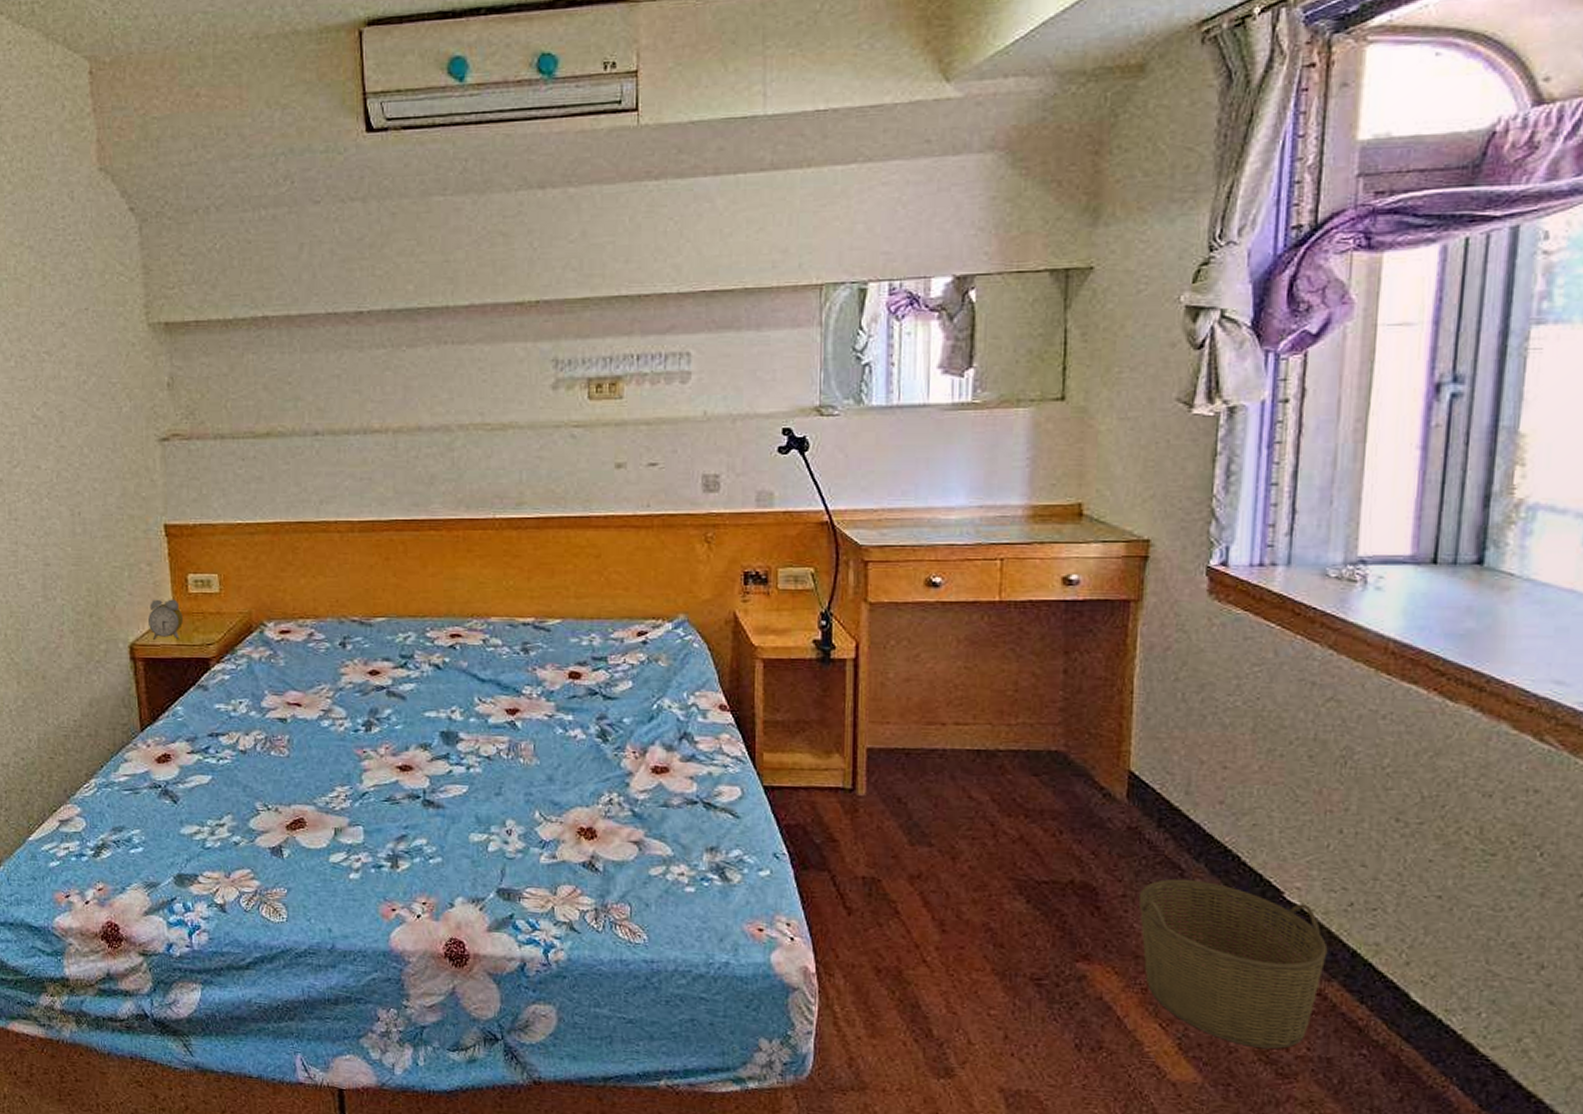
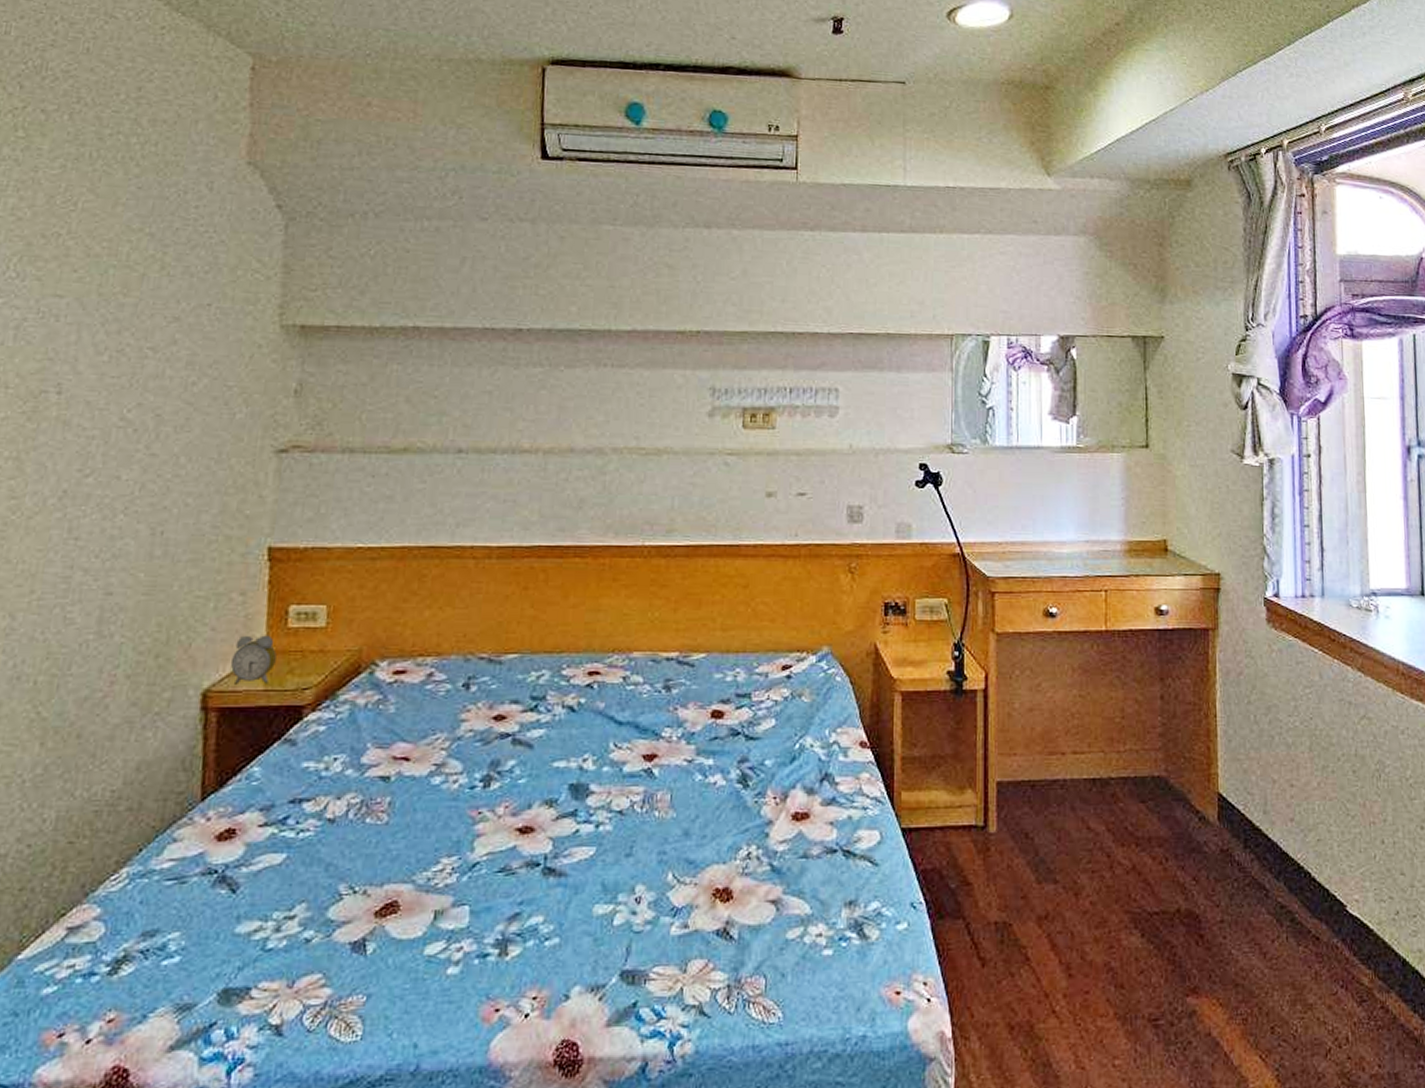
basket: present [1138,878,1328,1050] -> none [1233,899,1385,1071]

